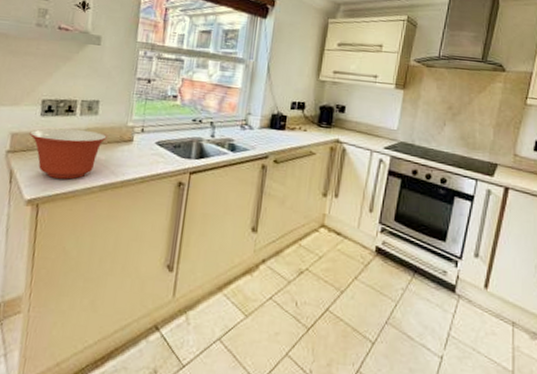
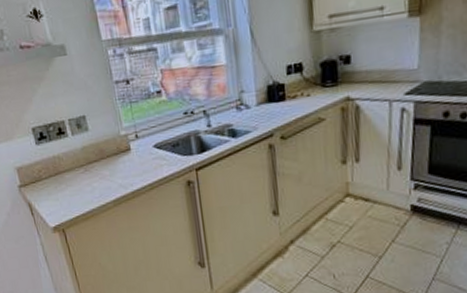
mixing bowl: present [29,128,107,180] -> none [32,148,105,203]

